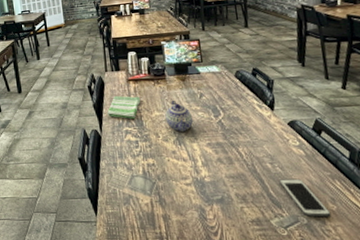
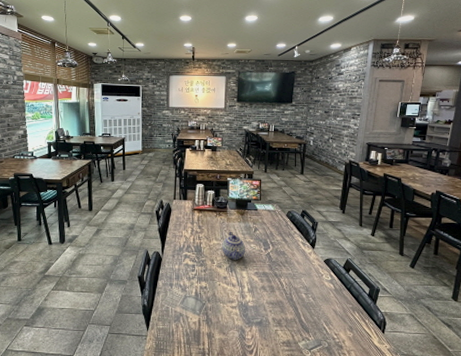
dish towel: present [107,95,141,120] -> none [170,222,203,246]
cell phone: present [279,178,332,218] -> none [310,308,348,343]

